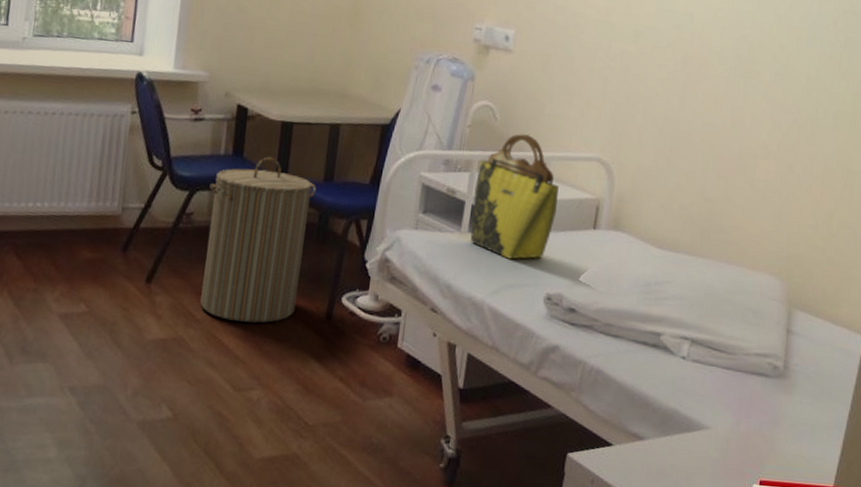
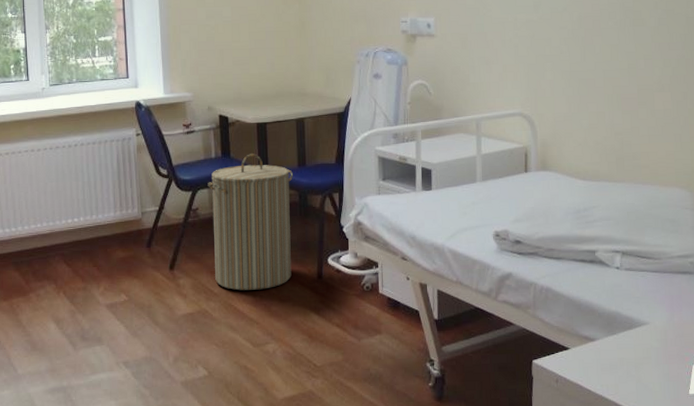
tote bag: present [470,133,559,260] -> none [421,102,492,208]

